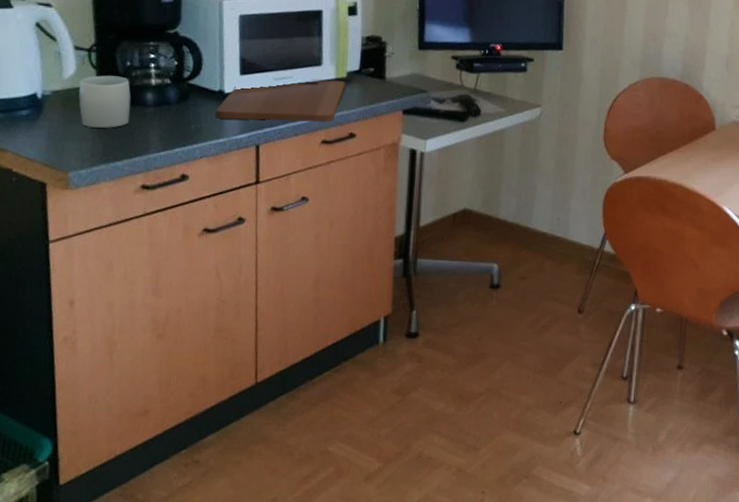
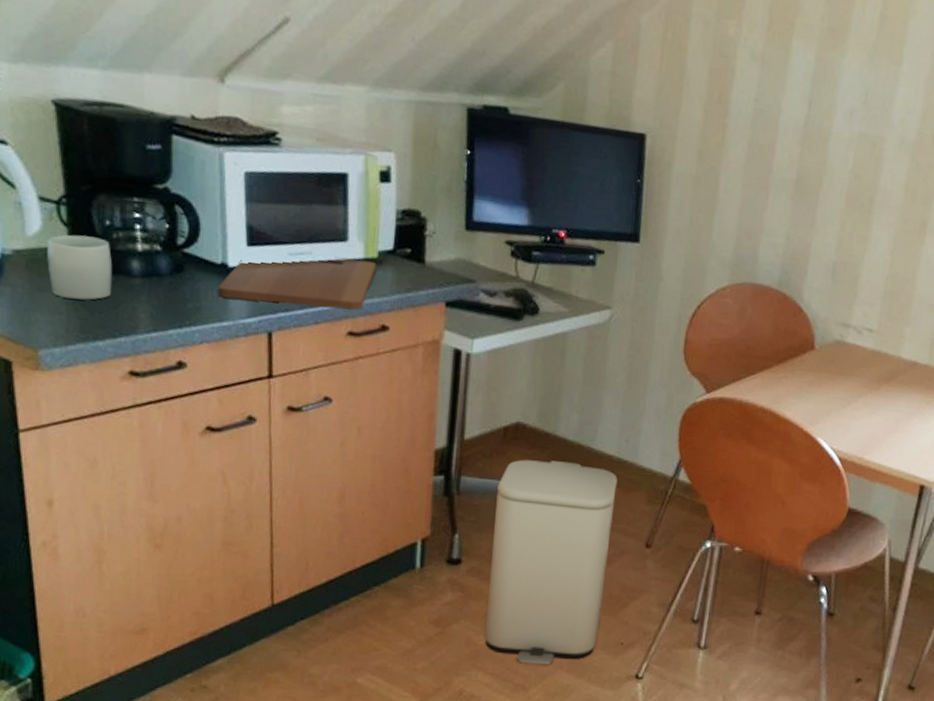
pedal bin: none [439,240,551,427] -> present [484,459,618,666]

